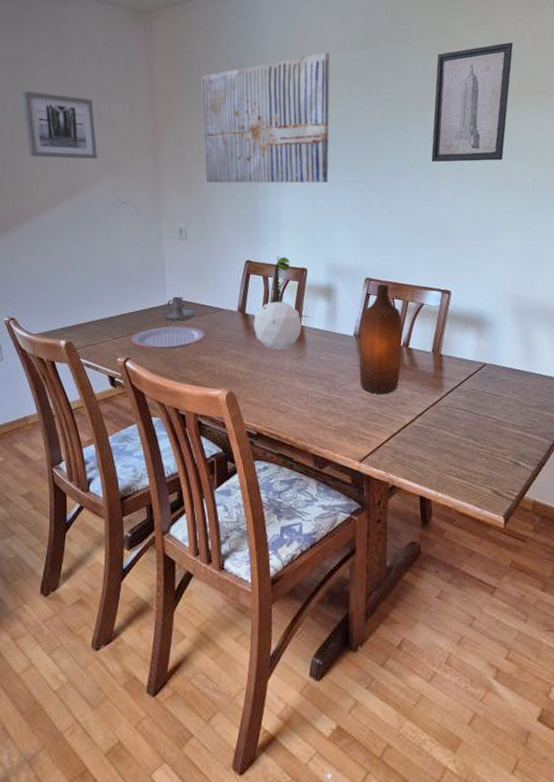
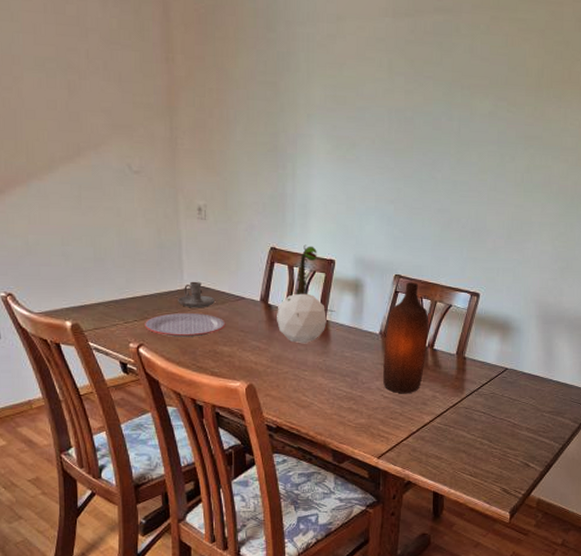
wall art: present [22,91,97,160] -> none [11,25,104,118]
wall art: present [202,52,330,183] -> none [226,15,372,168]
wall art: present [431,42,514,162] -> none [472,26,569,159]

